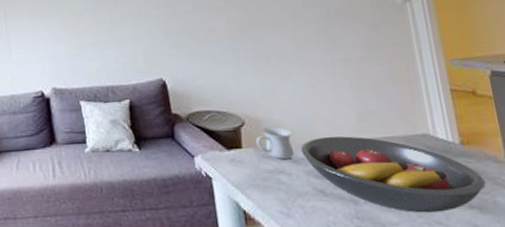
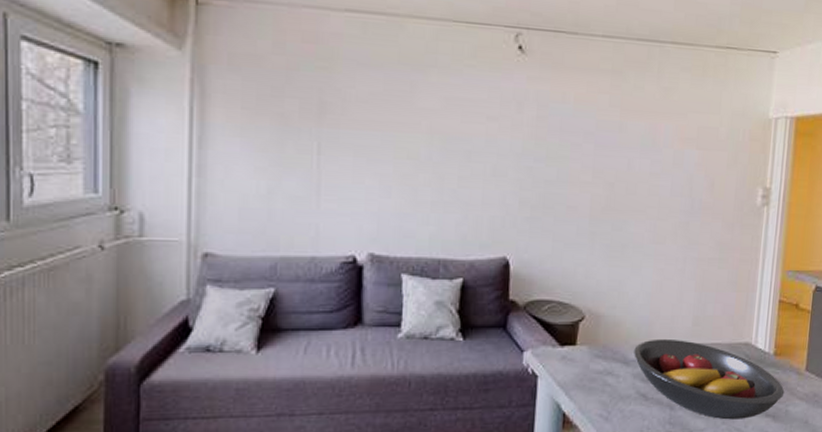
mug: present [256,127,294,160] -> none [591,324,629,361]

